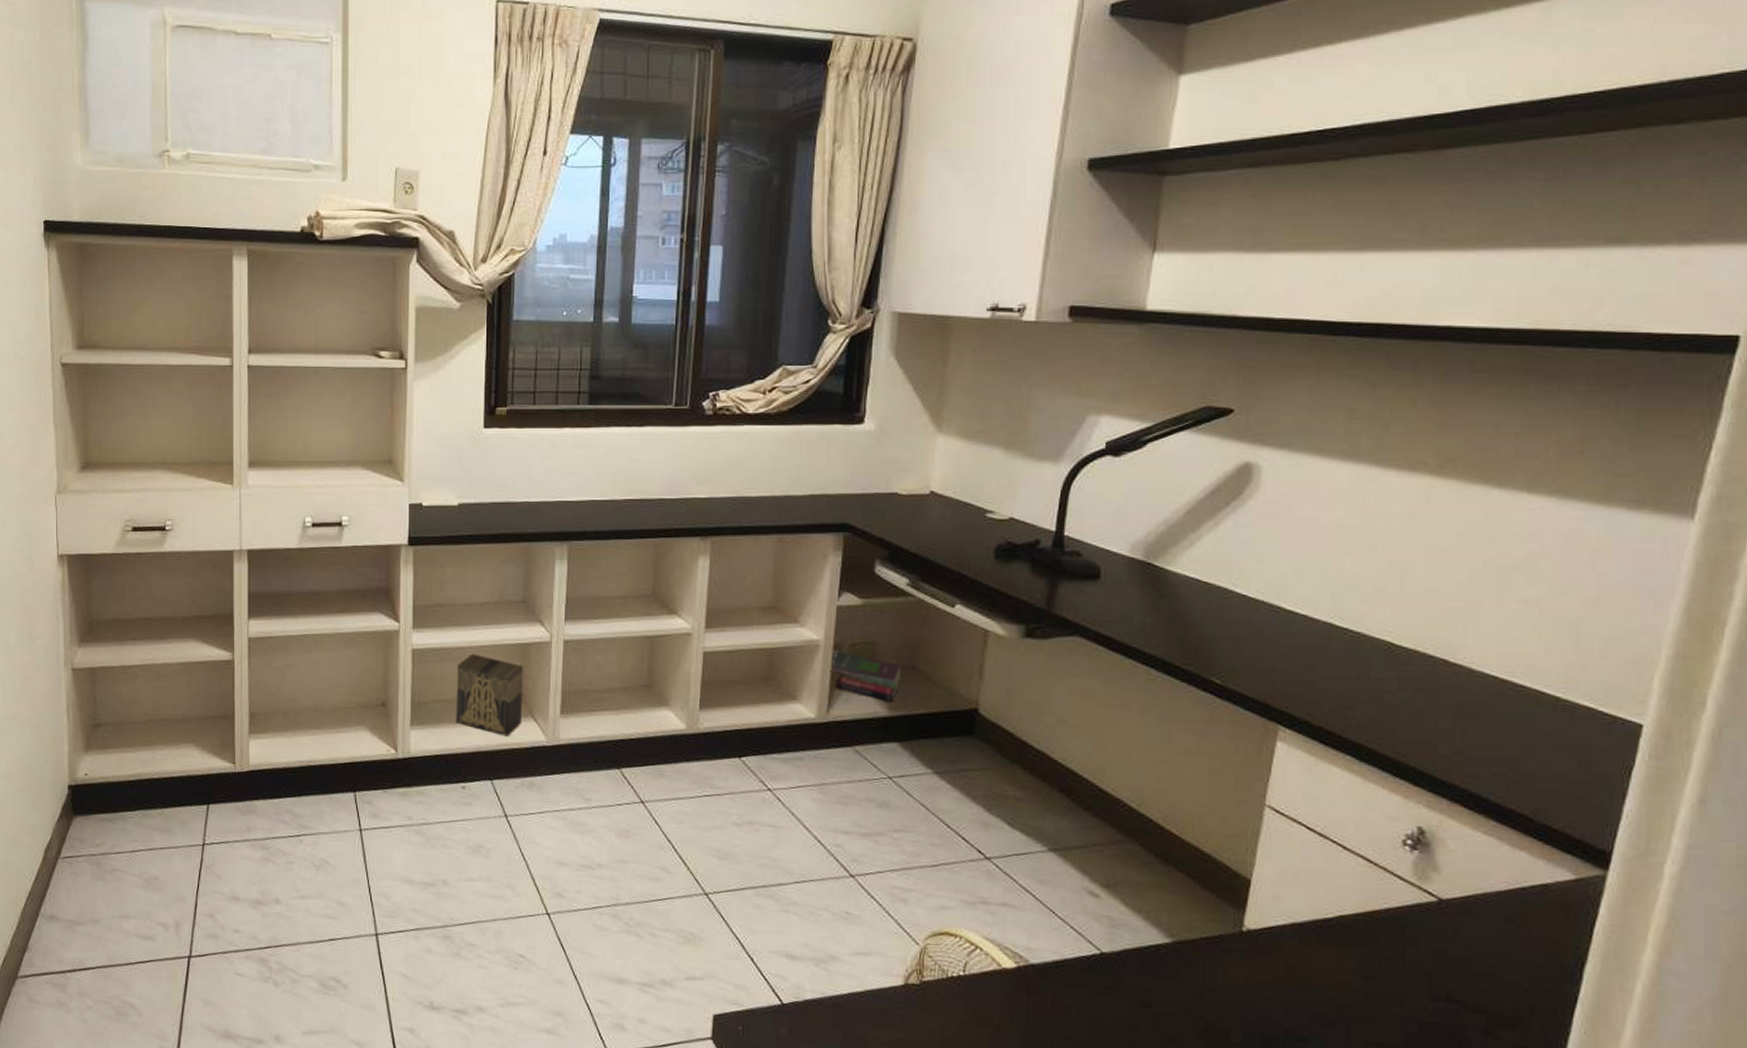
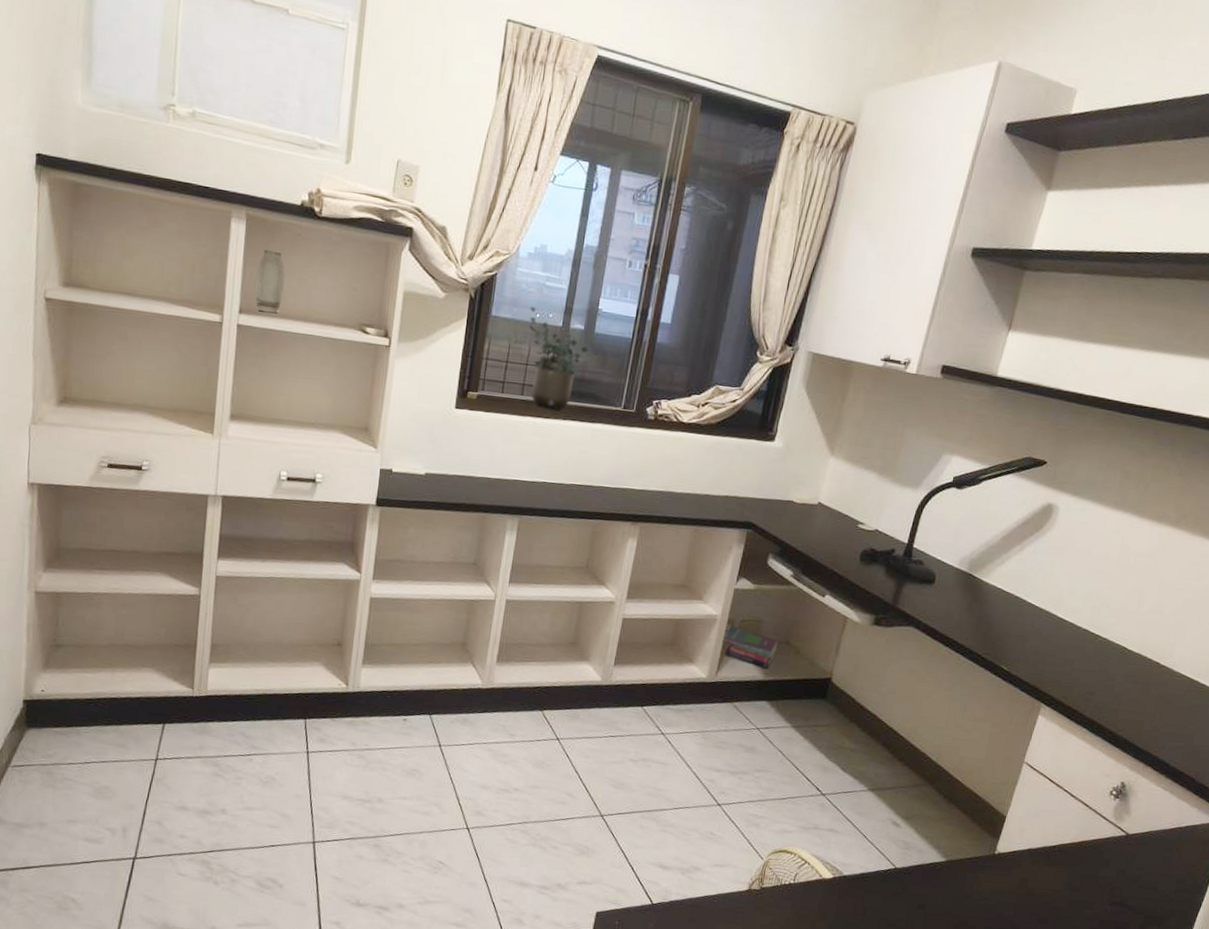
vase: none [261,284,291,349] -> present [254,250,285,314]
decorative box: present [456,653,523,737] -> none [404,605,468,679]
potted plant: none [555,304,627,419] -> present [529,306,589,411]

